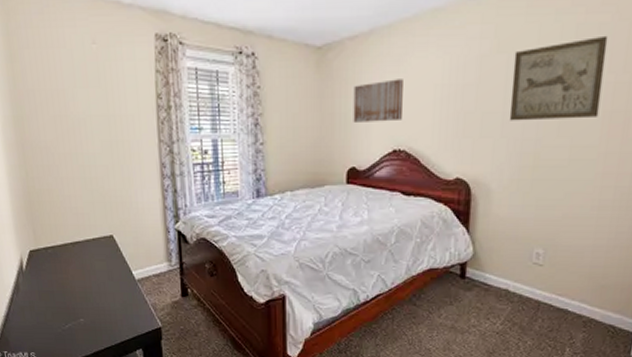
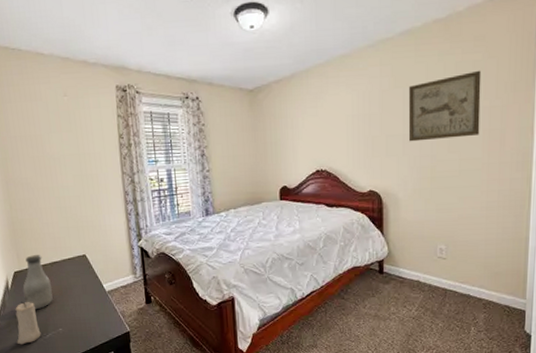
candle: none [30,285,60,335] -> present [15,301,41,345]
bottle: none [39,232,74,296] -> present [23,255,53,310]
wall art: present [353,79,403,122] -> none [281,112,322,149]

